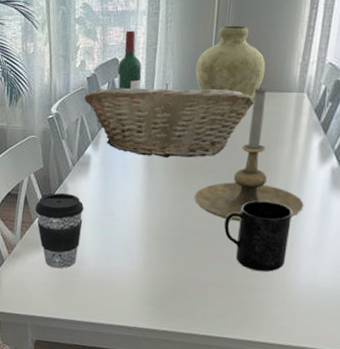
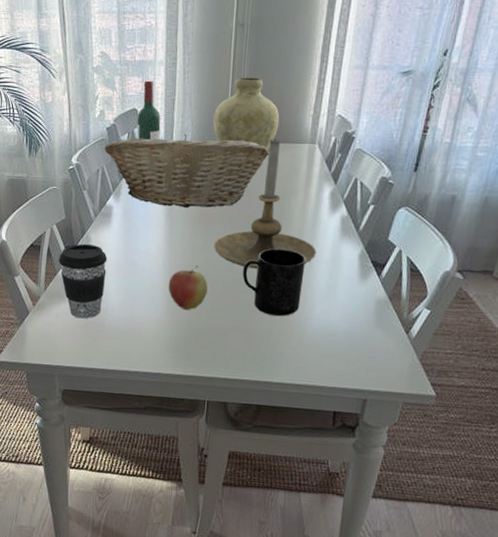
apple: none [145,217,187,263] -> present [168,265,208,311]

